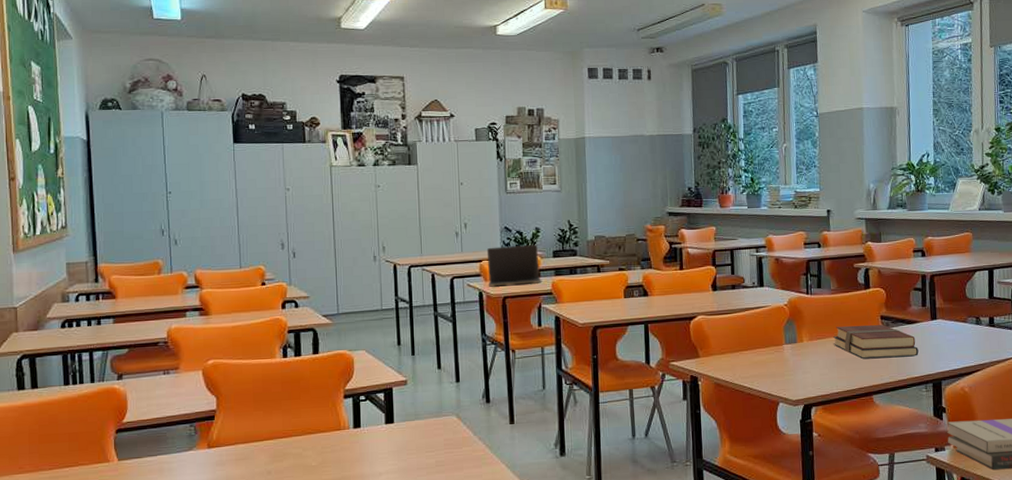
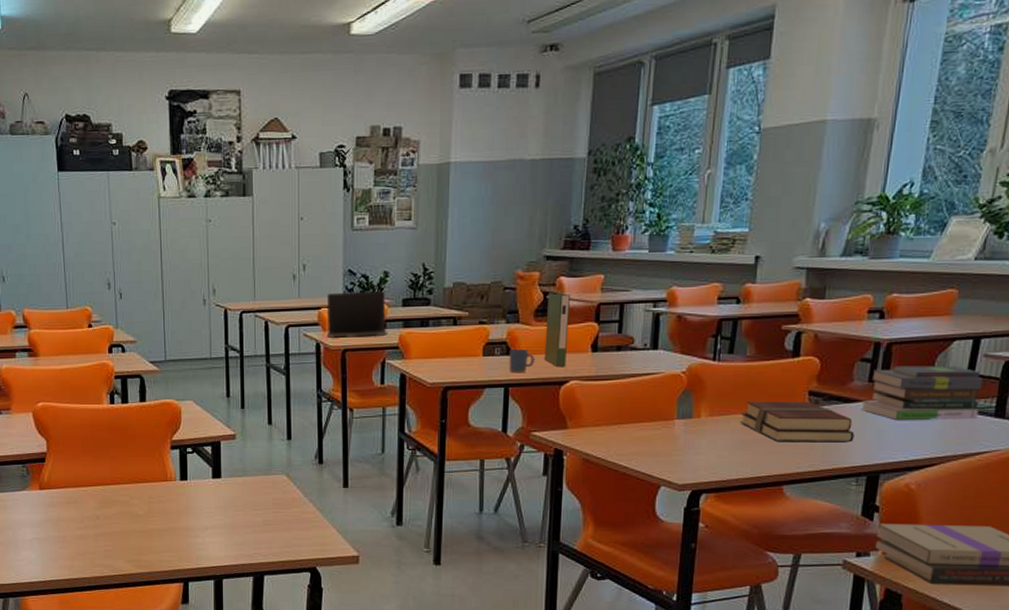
mug: none [645,290,667,311] -> present [509,348,535,373]
binder: none [673,242,693,305] -> present [544,293,570,368]
books: none [920,291,1002,336] -> present [861,365,984,420]

